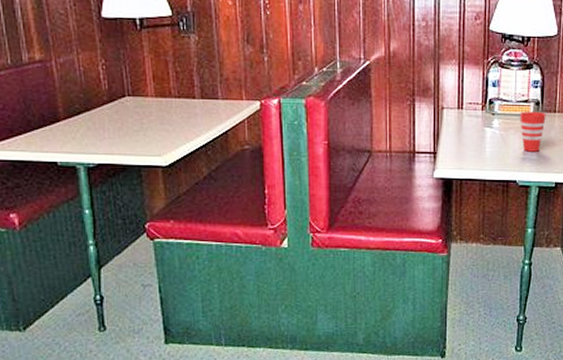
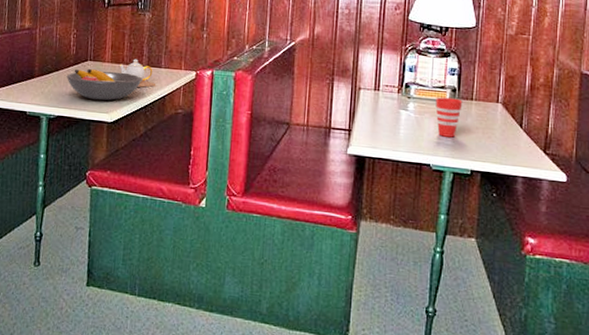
fruit bowl: none [101,105,197,141] -> present [66,68,143,101]
teapot: none [166,90,215,123] -> present [118,59,156,88]

